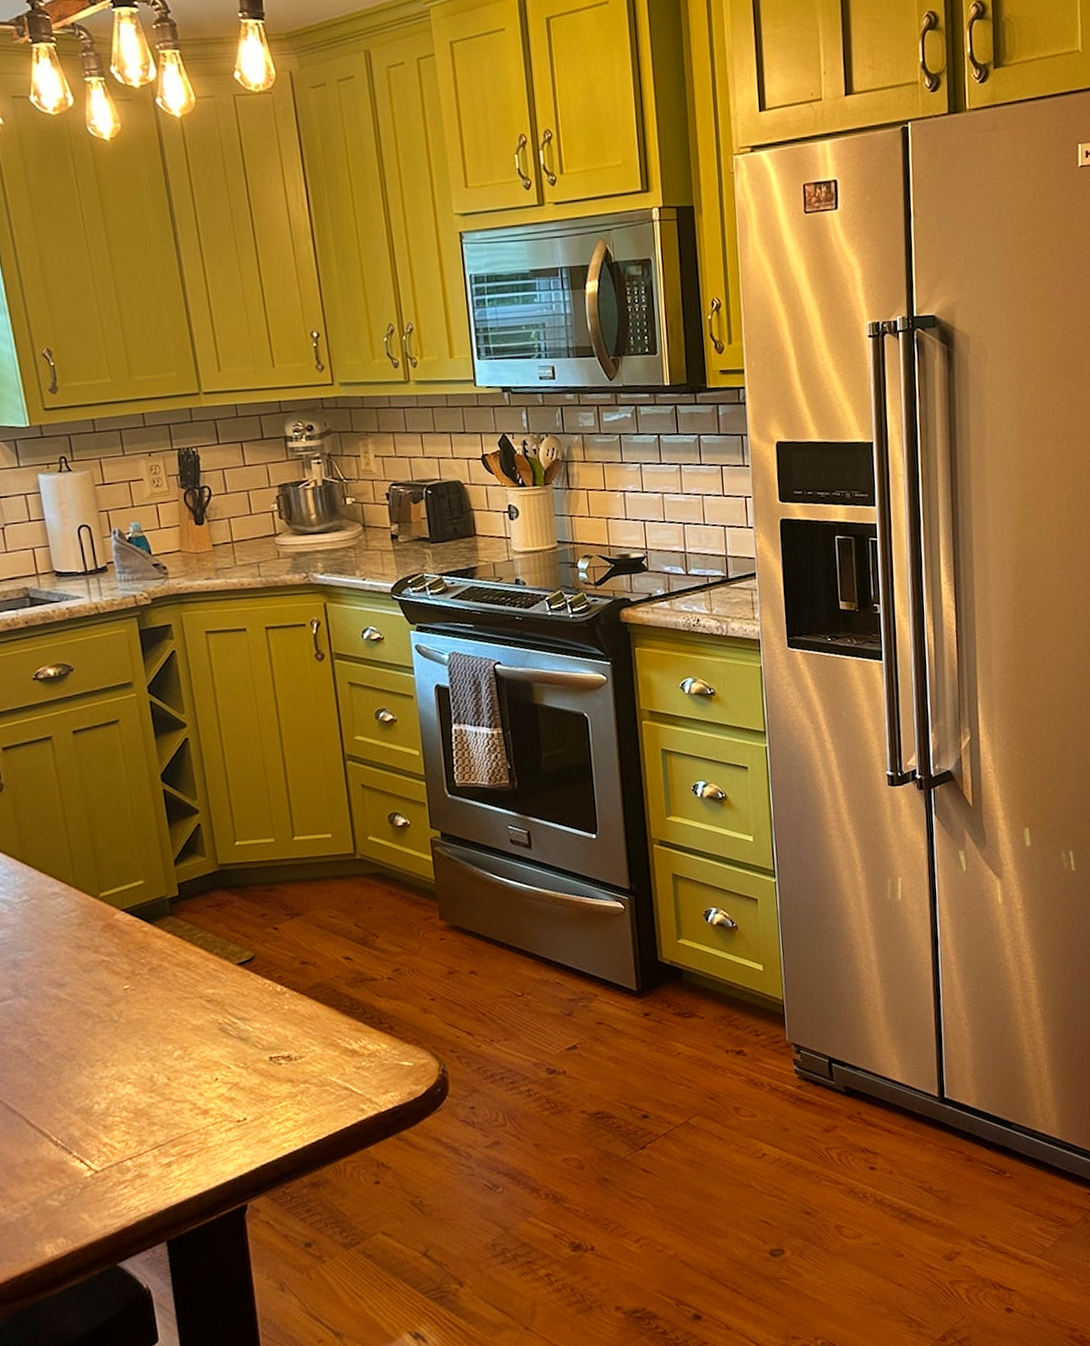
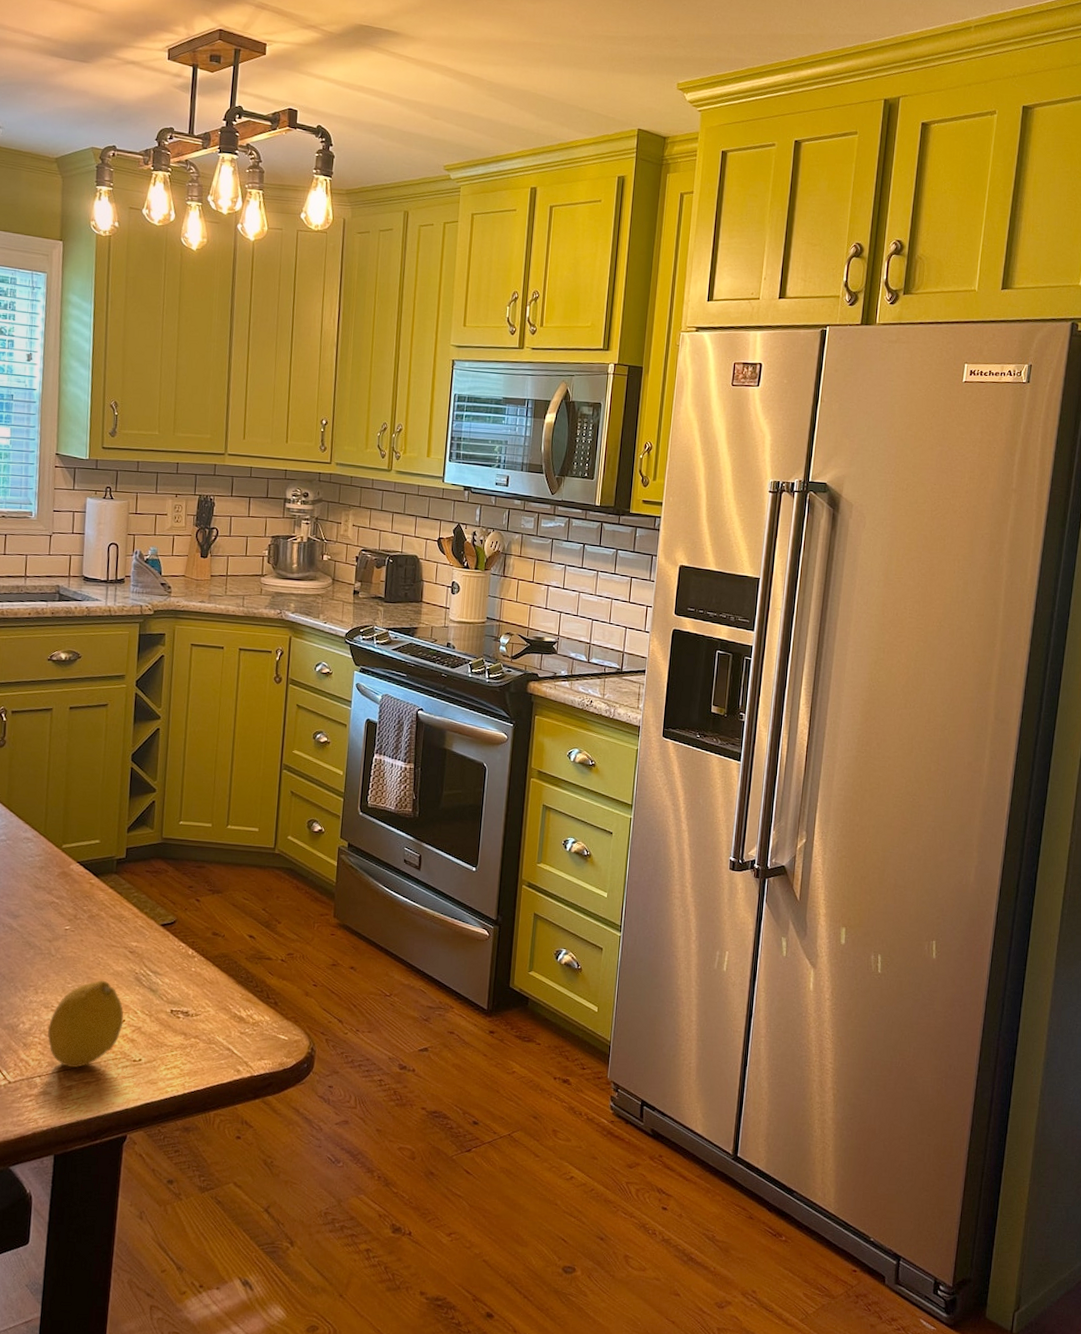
fruit: none [128,1038,217,1142] -> present [47,980,124,1068]

